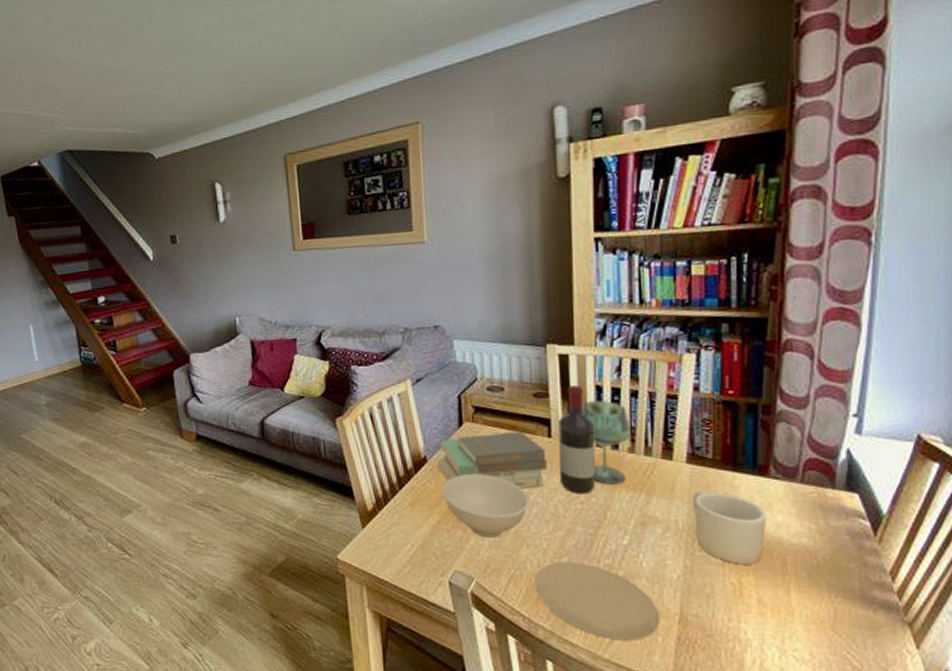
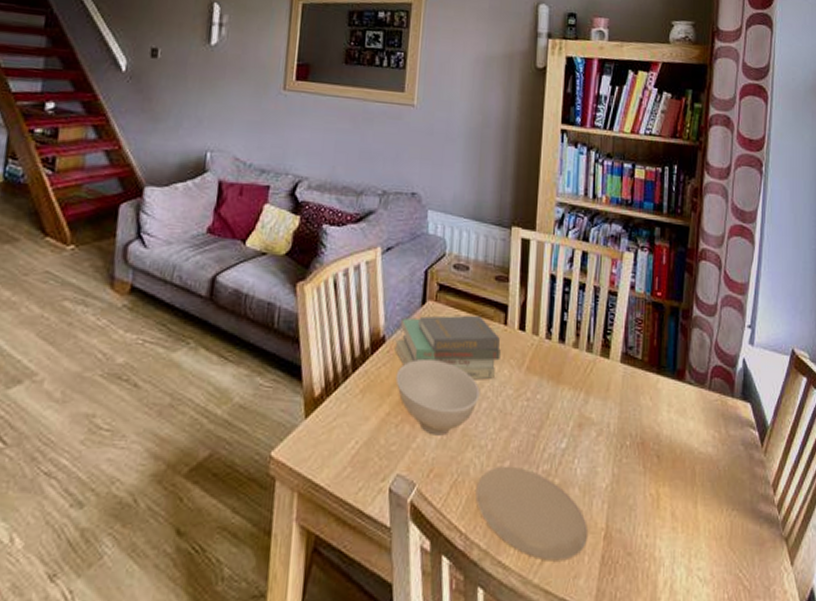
wine bottle: present [558,384,596,494] -> none [510,271,547,390]
wine glass: present [581,400,632,485] -> none [535,289,578,381]
mug: present [693,491,767,565] -> none [623,393,682,474]

